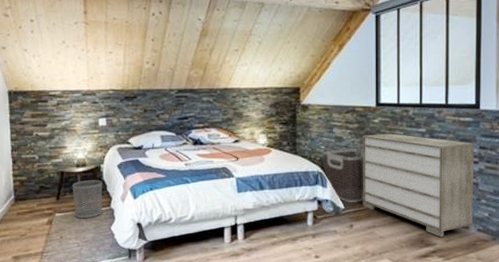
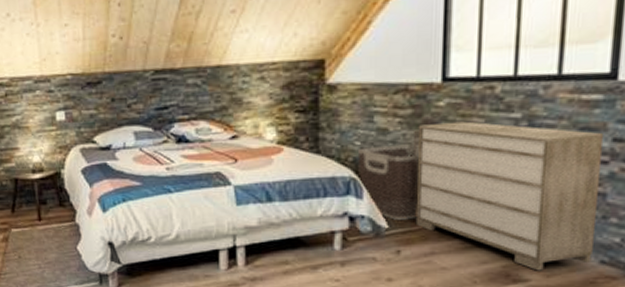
waste bin: present [73,180,103,218] -> none [29,189,66,235]

